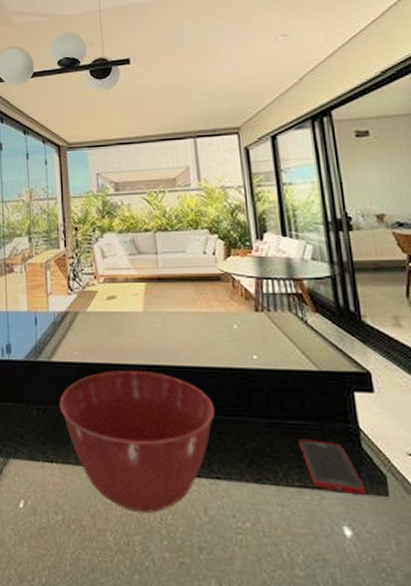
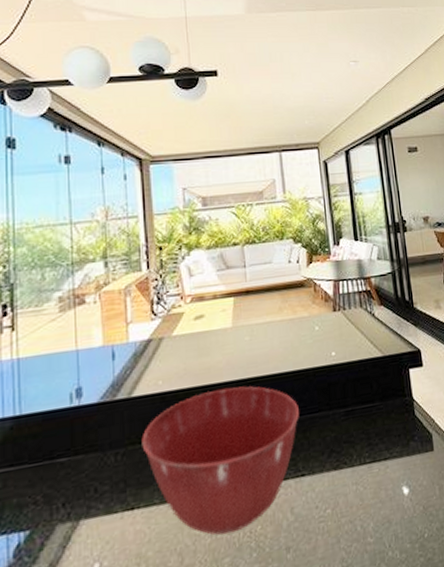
cell phone: present [298,439,365,495] -> none [369,416,418,460]

